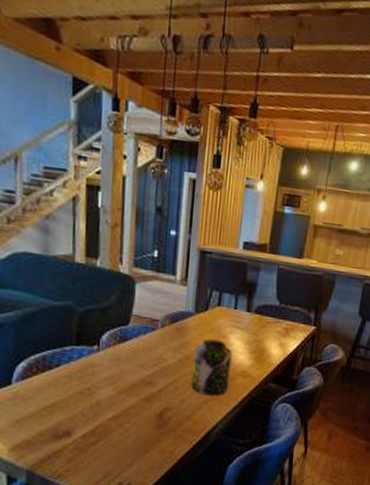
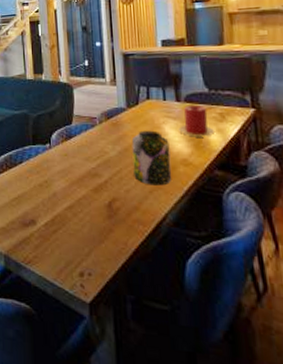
candle: none [244,316,278,351] -> present [178,104,216,137]

